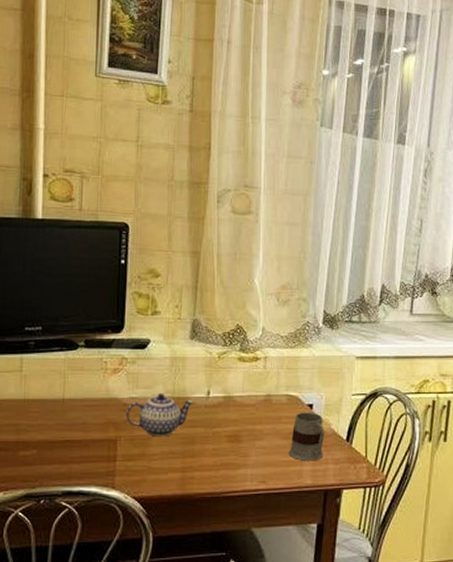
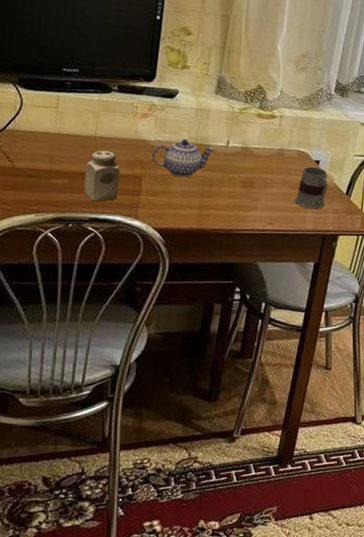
salt shaker: none [54,414,93,473] -> present [84,150,121,202]

